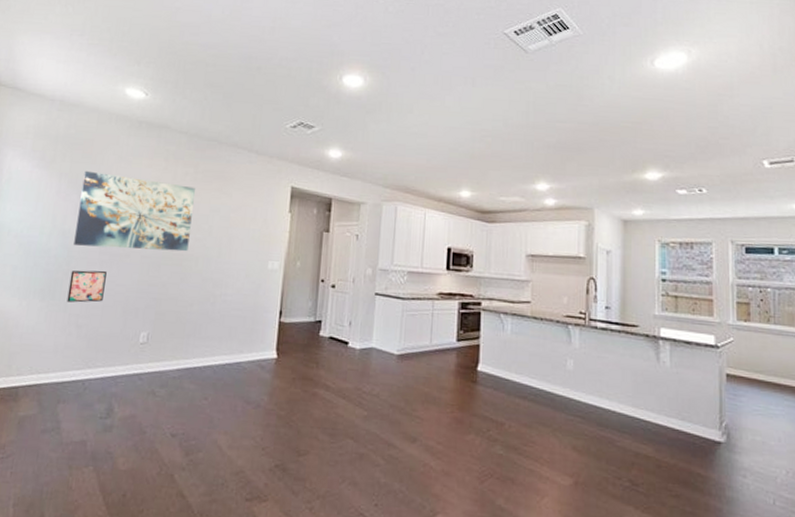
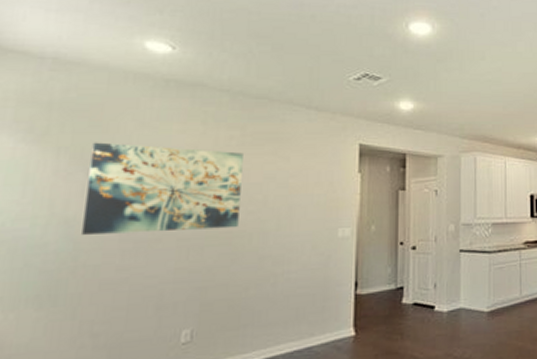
wall art: present [67,270,107,303] -> none [75,261,131,307]

